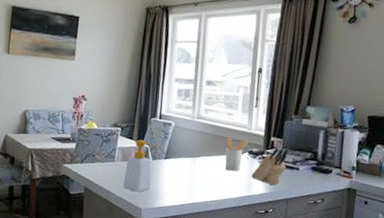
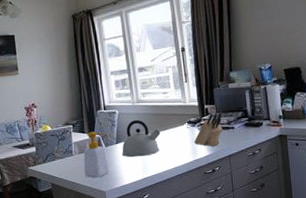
kettle: none [169,136,216,179] -> present [122,119,160,157]
utensil holder: present [225,137,249,172] -> none [166,112,186,142]

